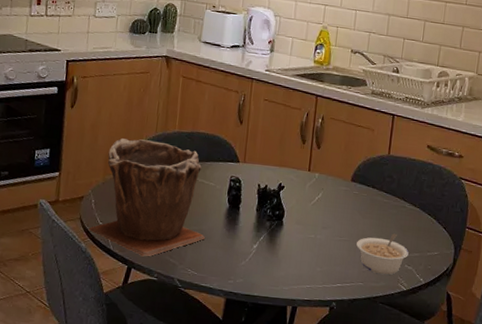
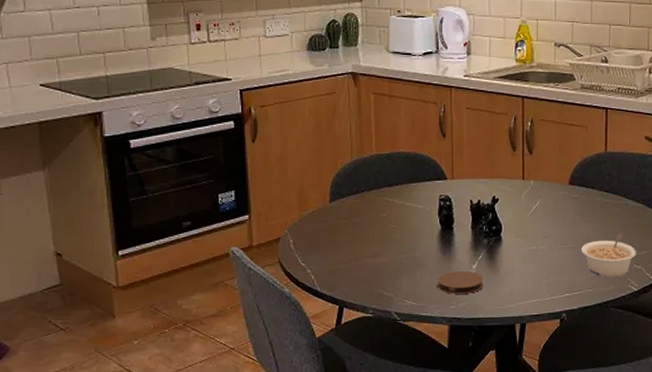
plant pot: present [89,138,206,257] -> none [291,167,420,294]
coaster: none [219,248,263,271] -> present [438,270,484,294]

